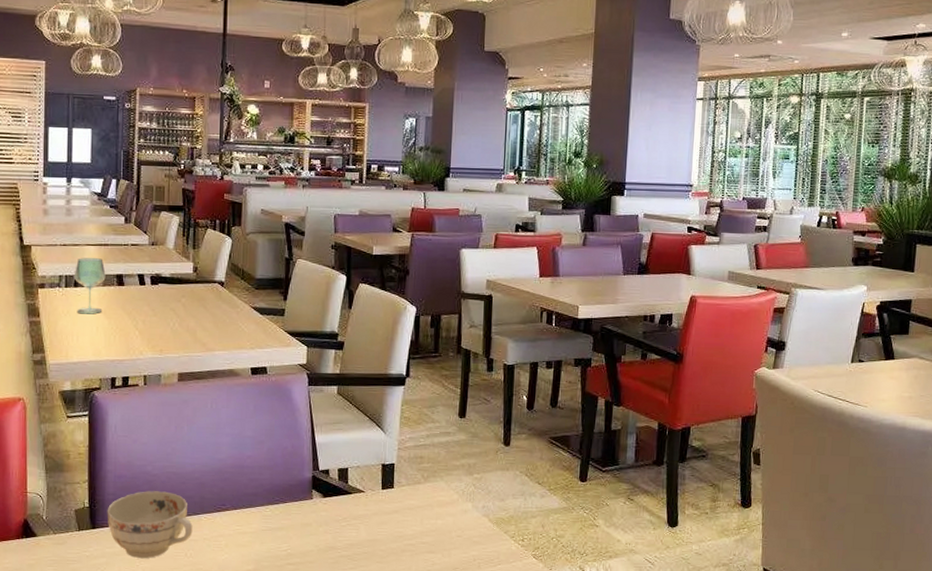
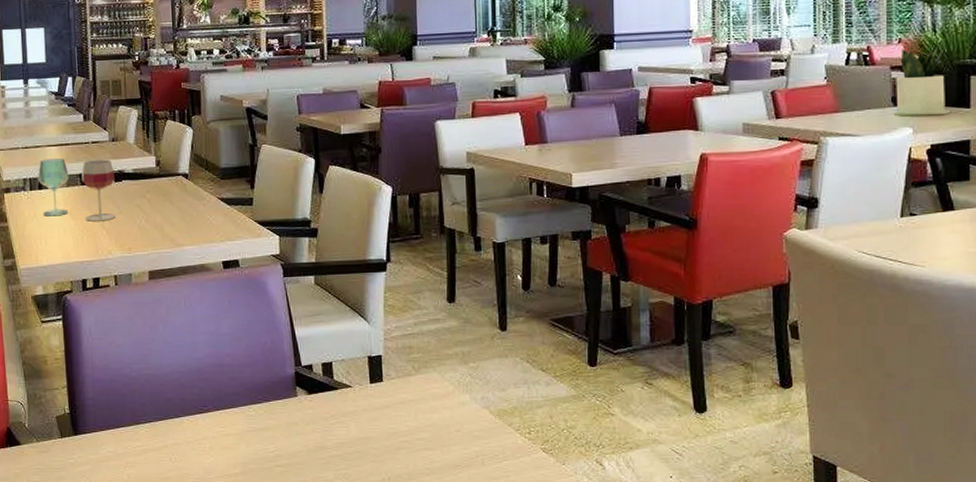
teacup: present [107,491,193,558] -> none [87,394,176,464]
wineglass: none [118,262,152,322] -> present [81,159,116,222]
planter: none [852,216,899,278] -> present [893,47,951,118]

